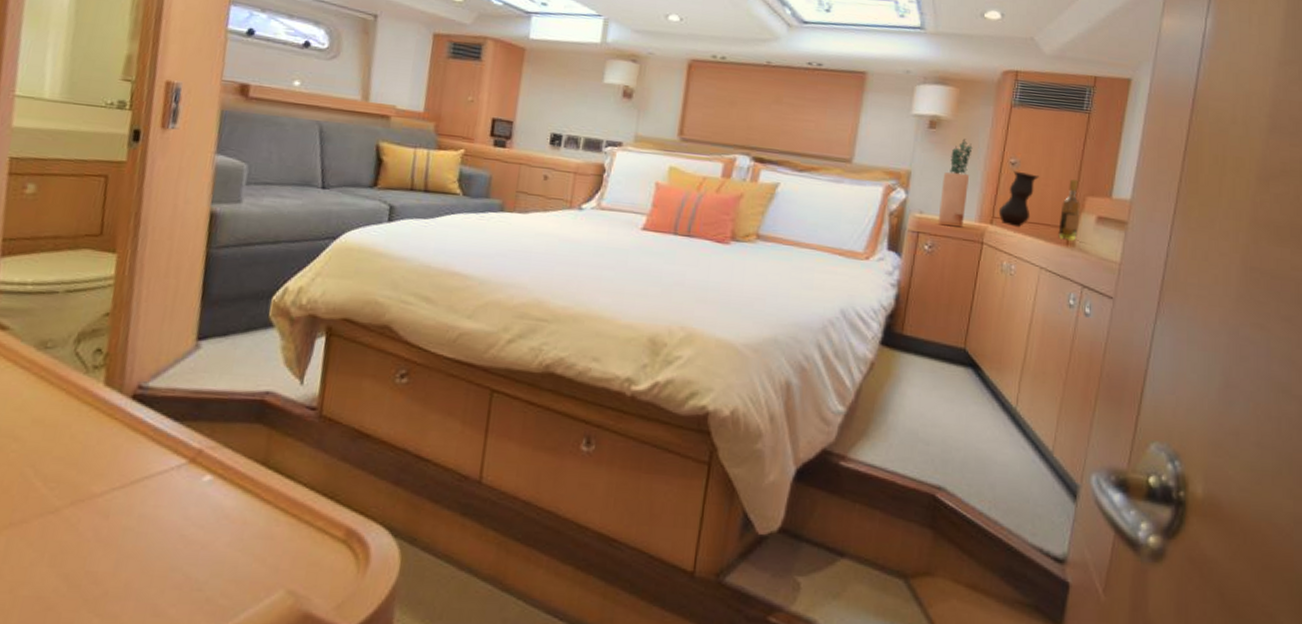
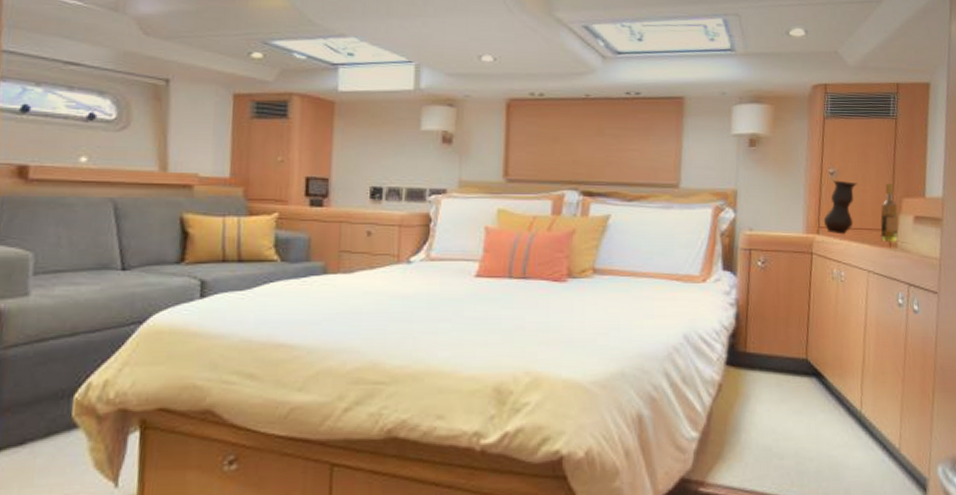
vase: present [938,138,973,228] -> none [767,153,793,240]

